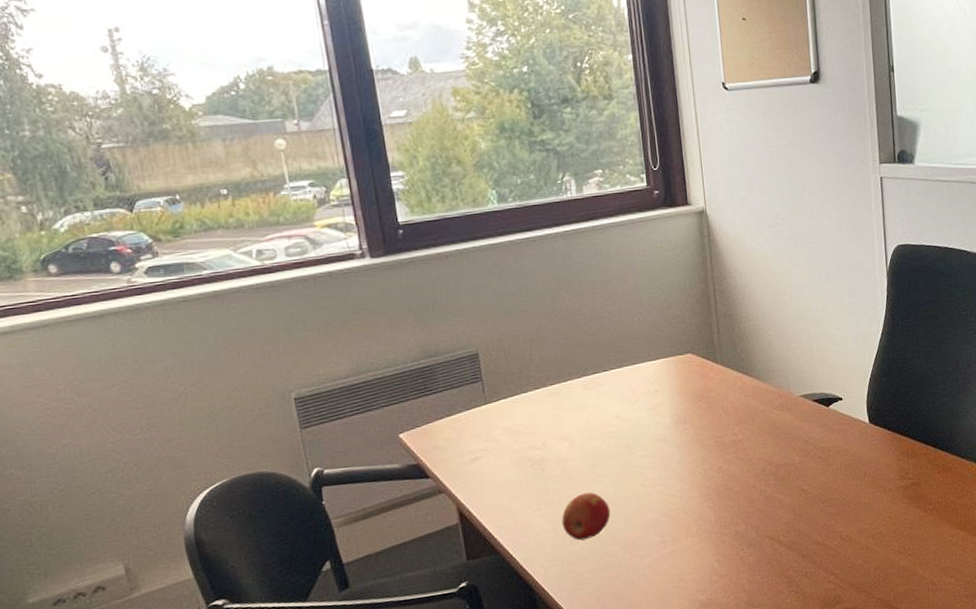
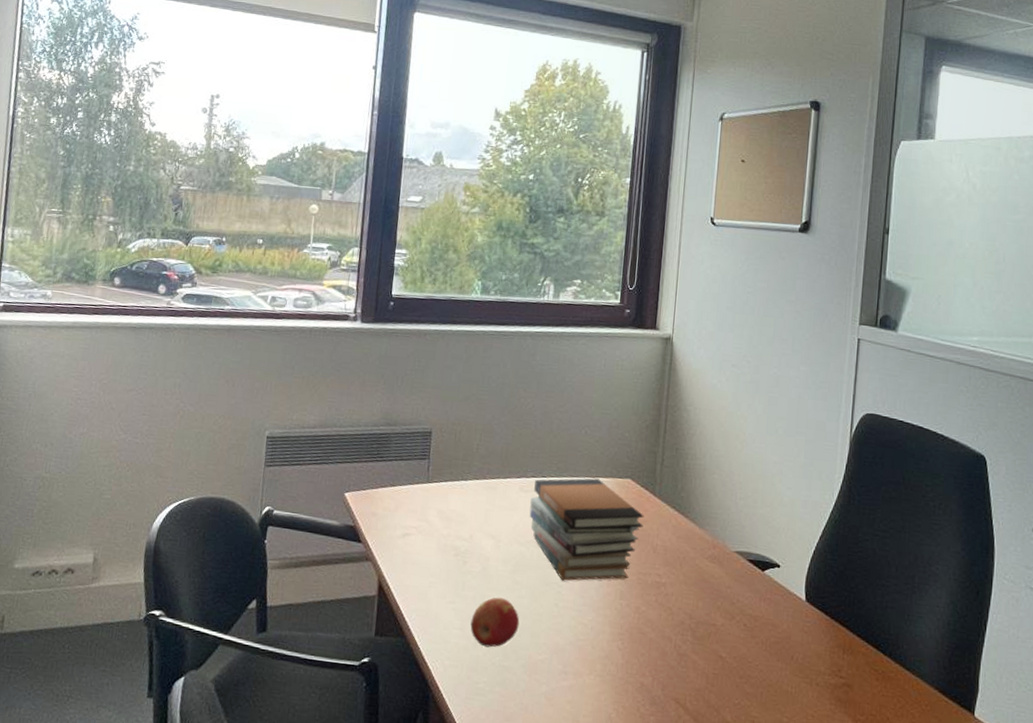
book stack: none [596,360,711,462] -> present [529,478,644,581]

